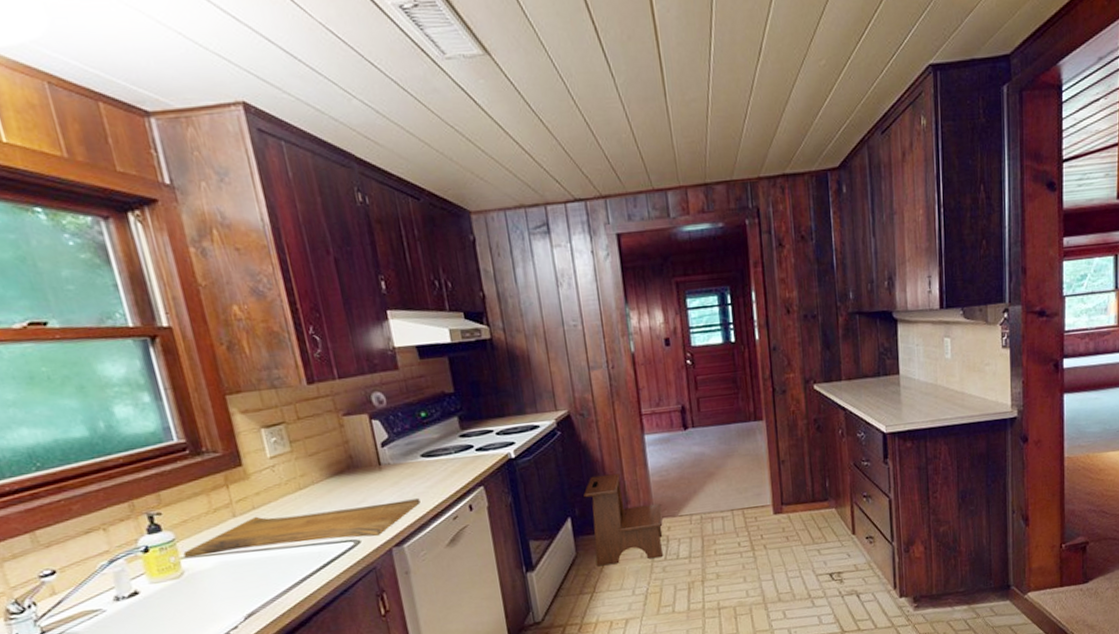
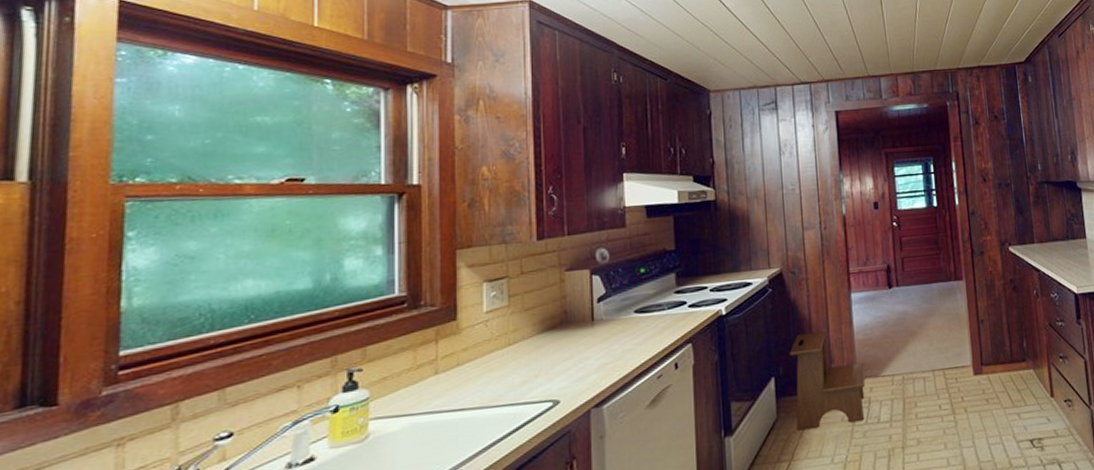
cutting board: present [183,498,421,558] -> none [374,356,627,419]

